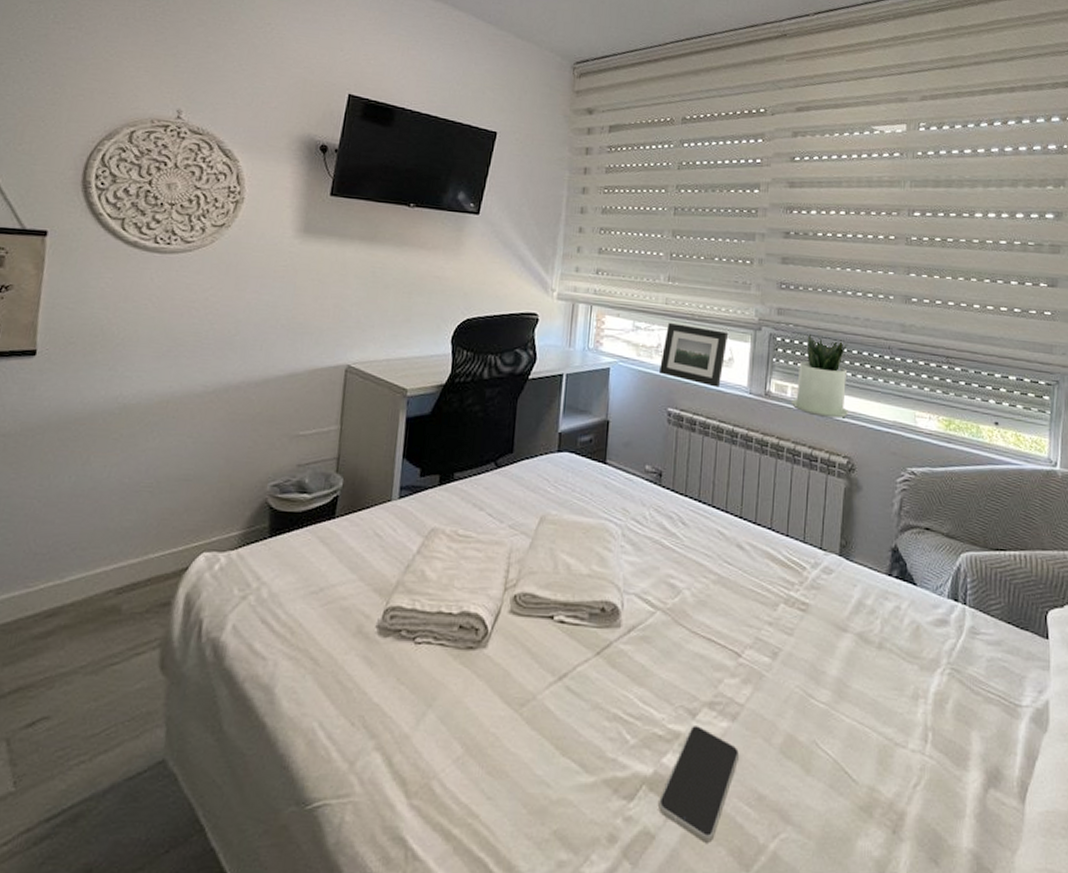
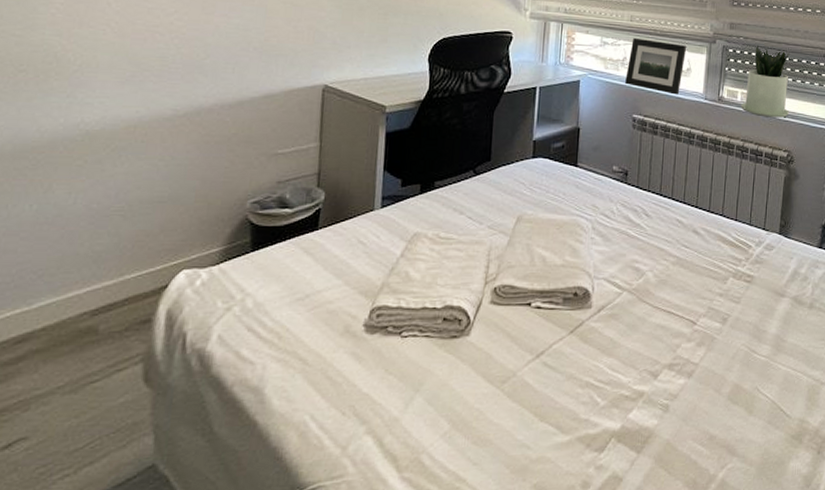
mobile phone: present [658,726,740,843] -> none [625,385,695,479]

